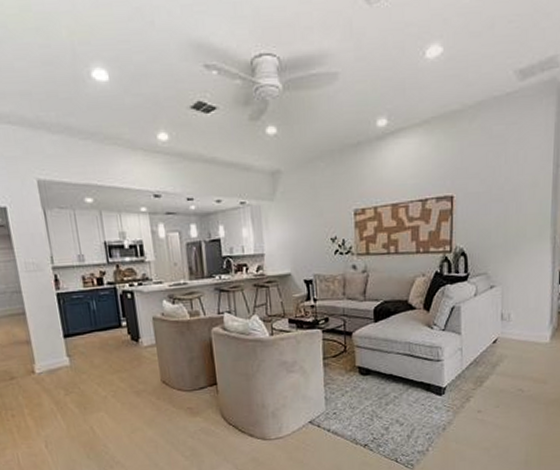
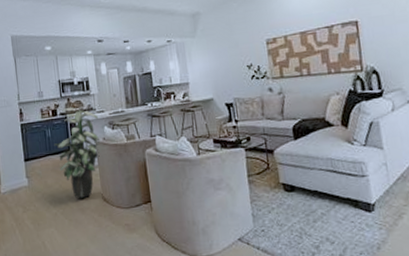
indoor plant: none [100,276,158,380] -> present [54,107,100,198]

